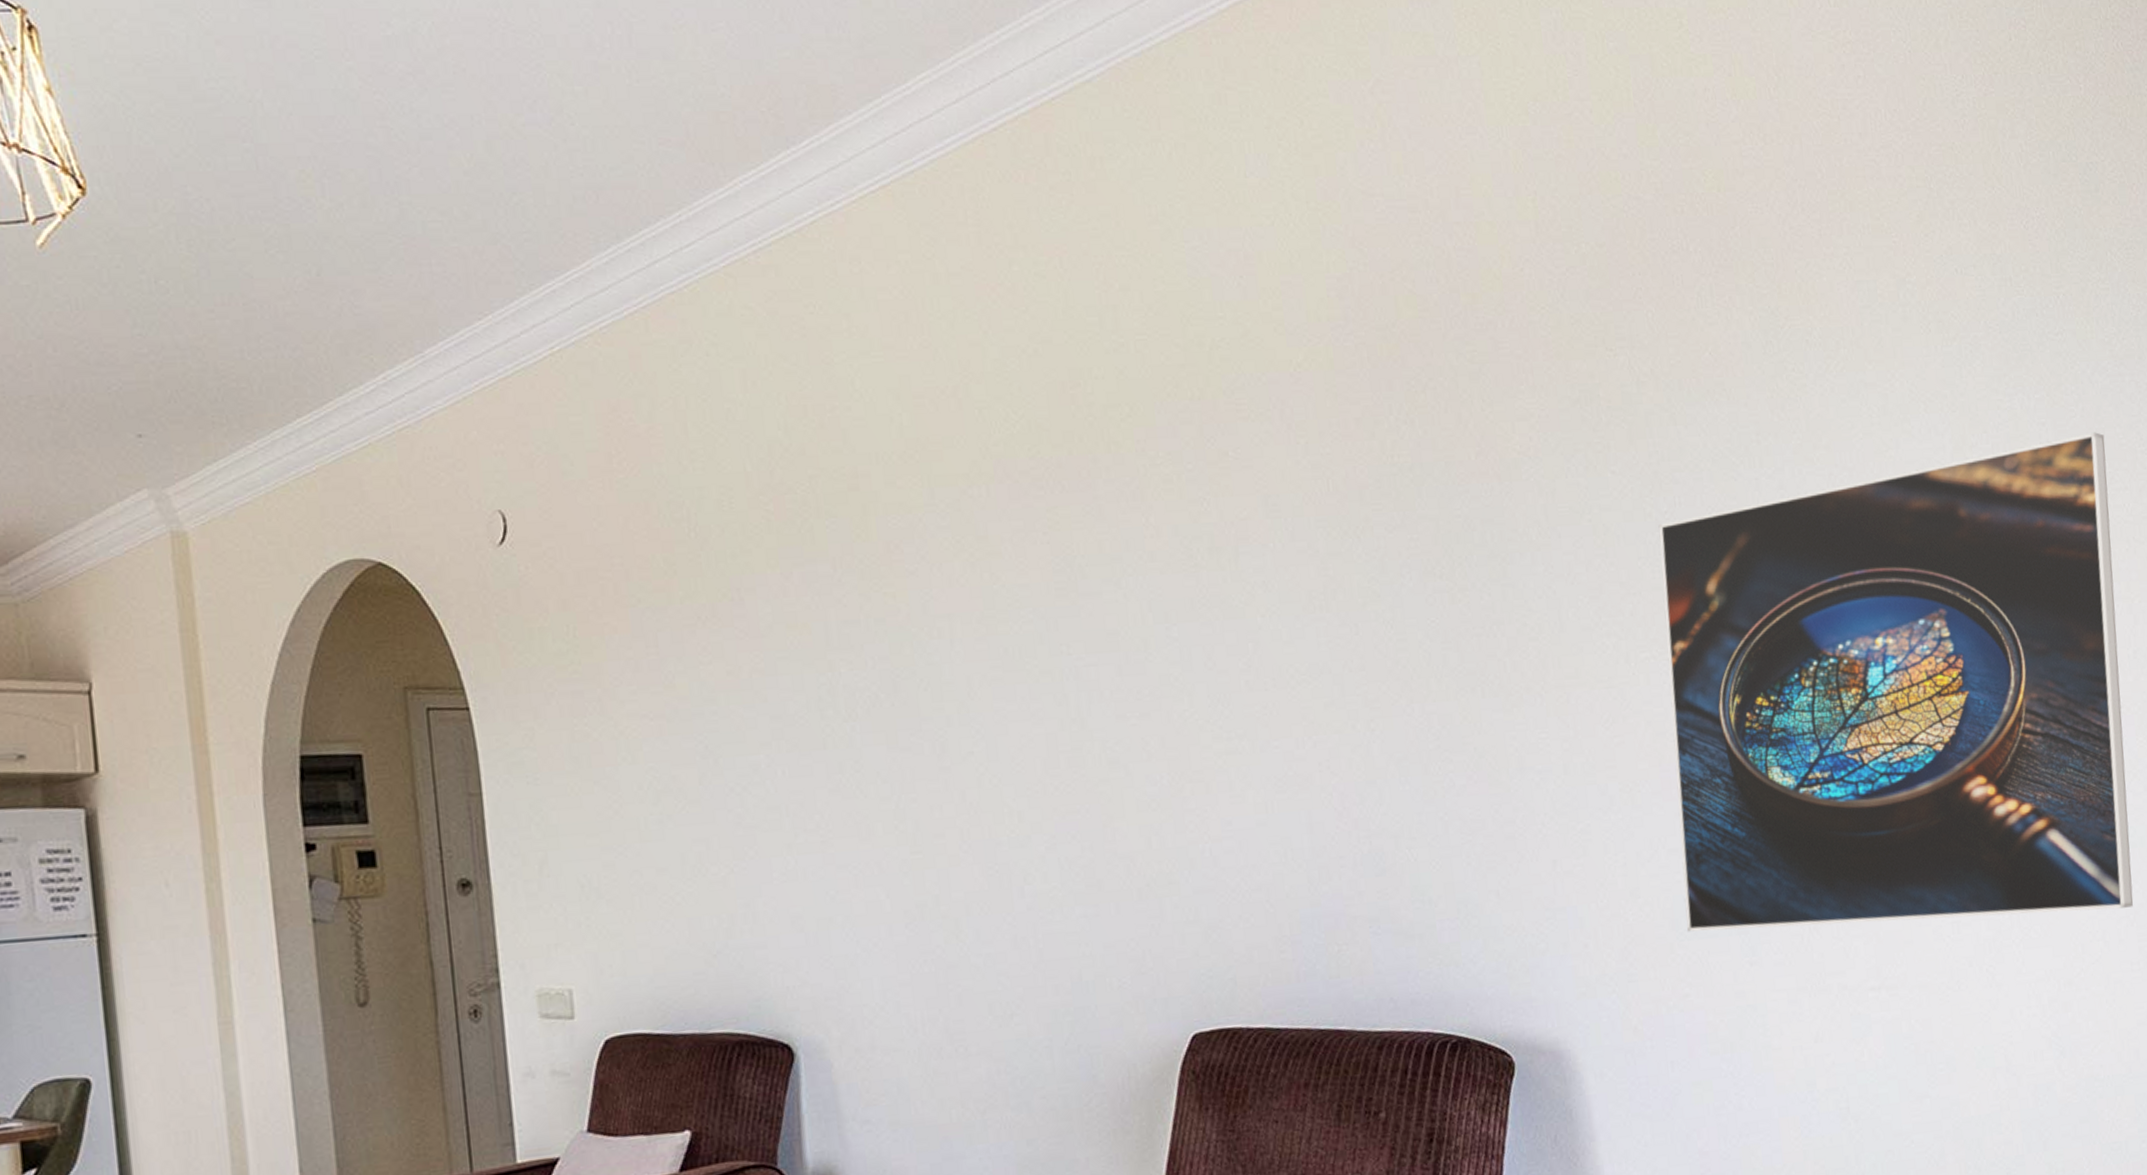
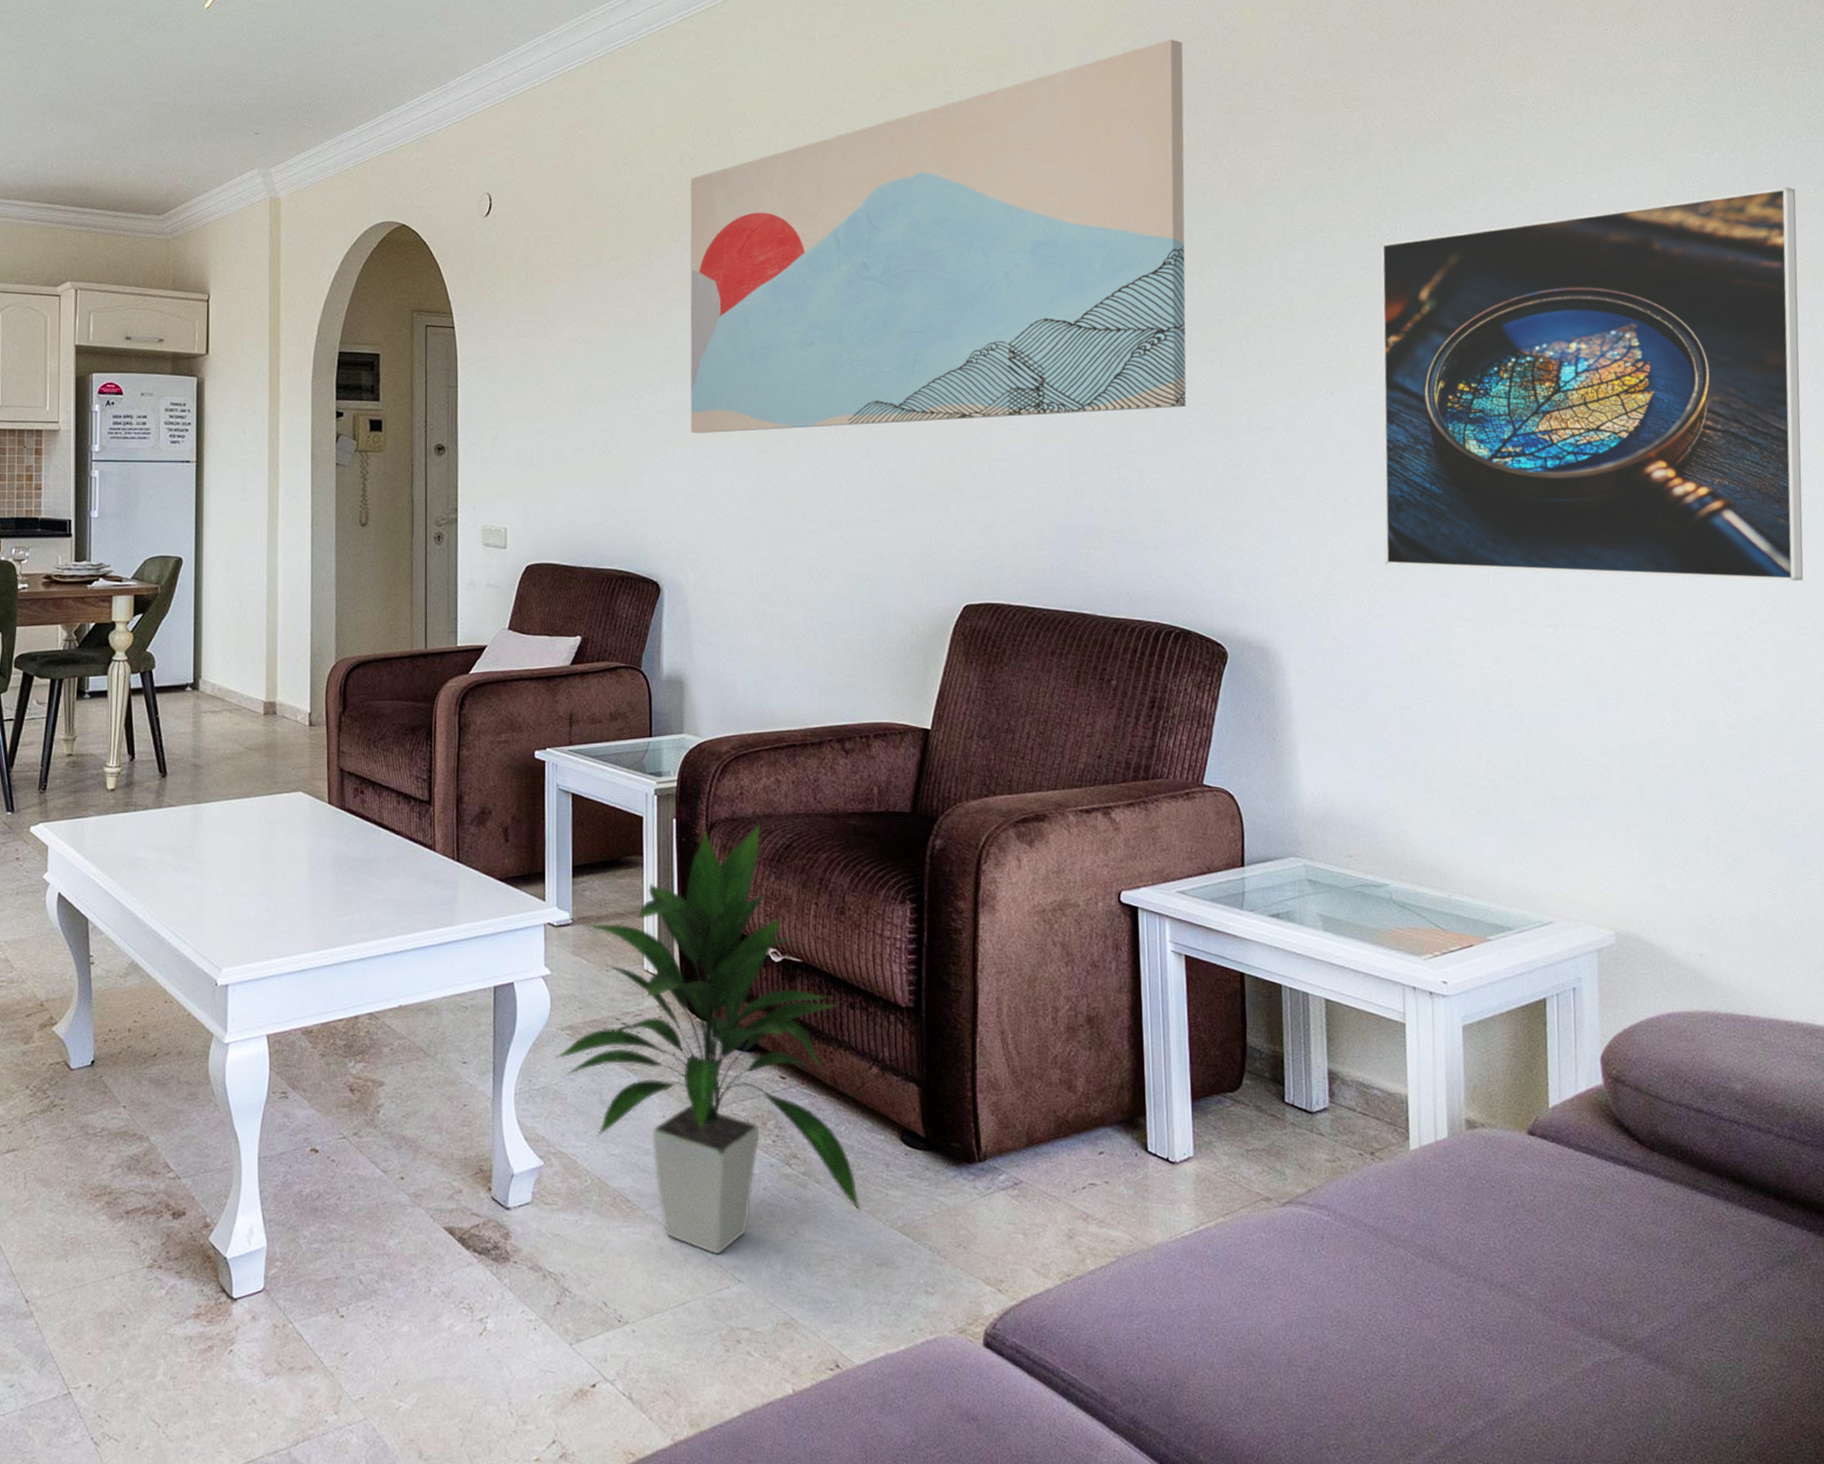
wall art: none [786,265,1445,834] -> present [690,39,1187,433]

